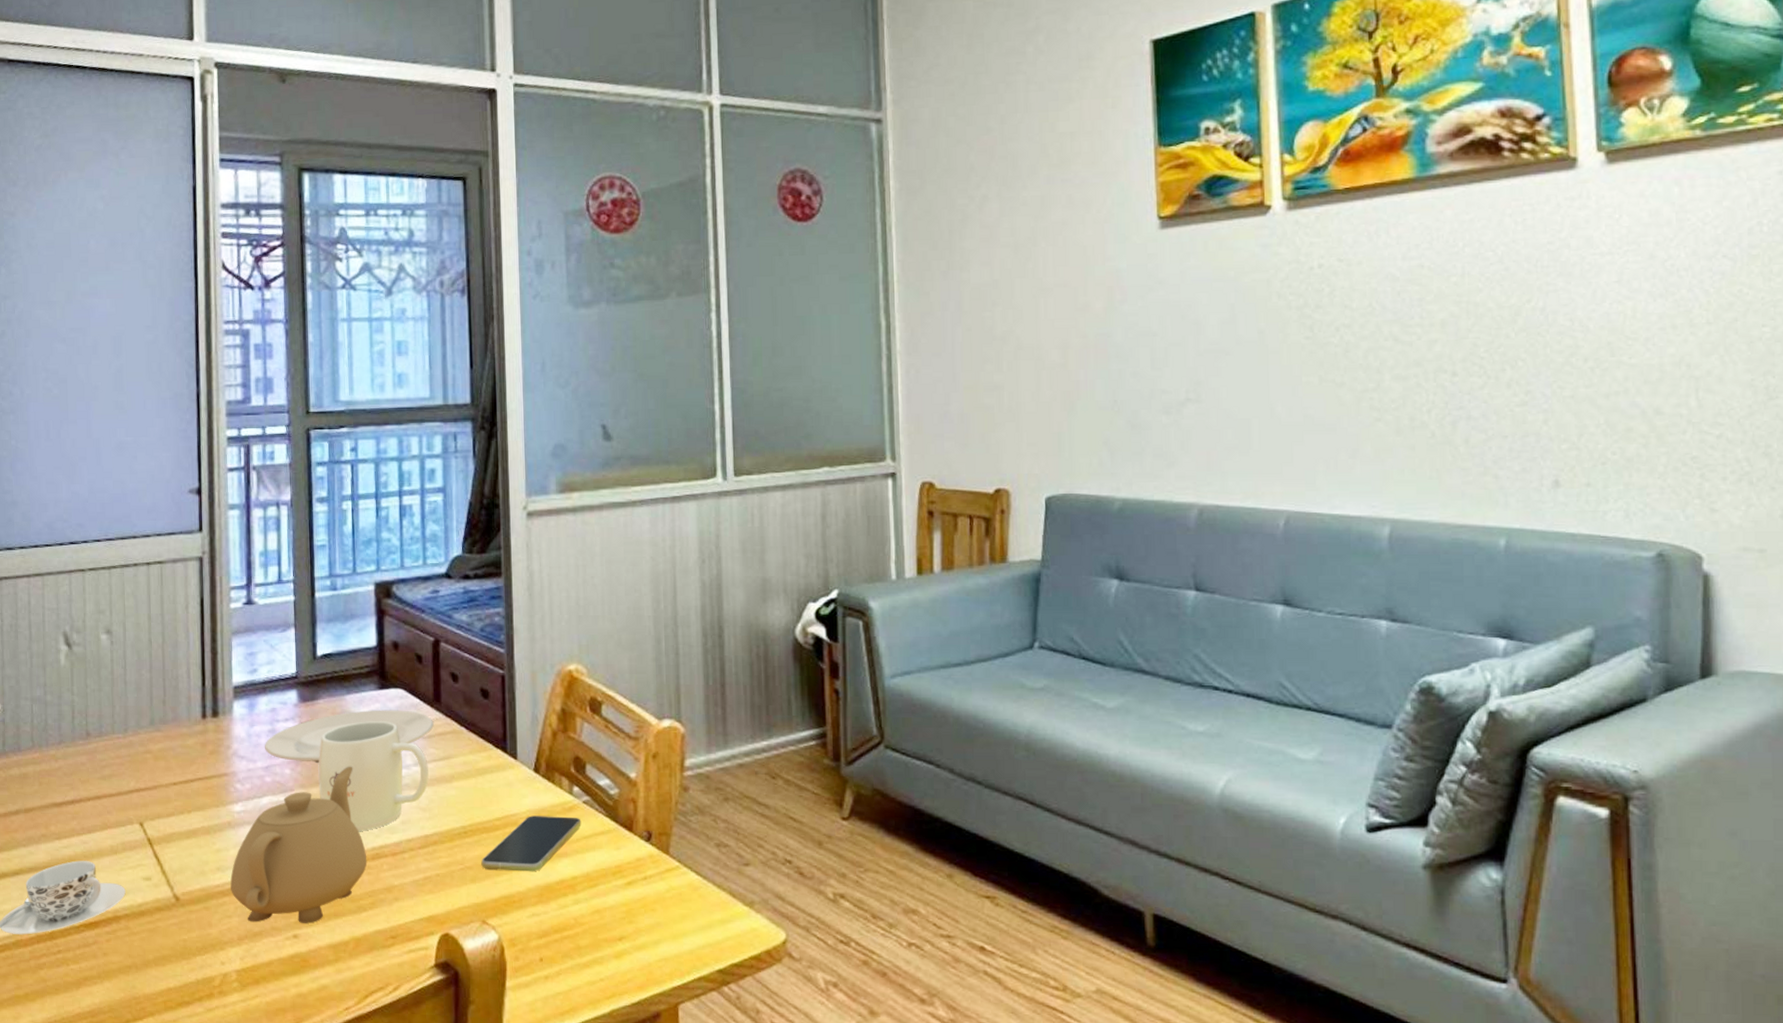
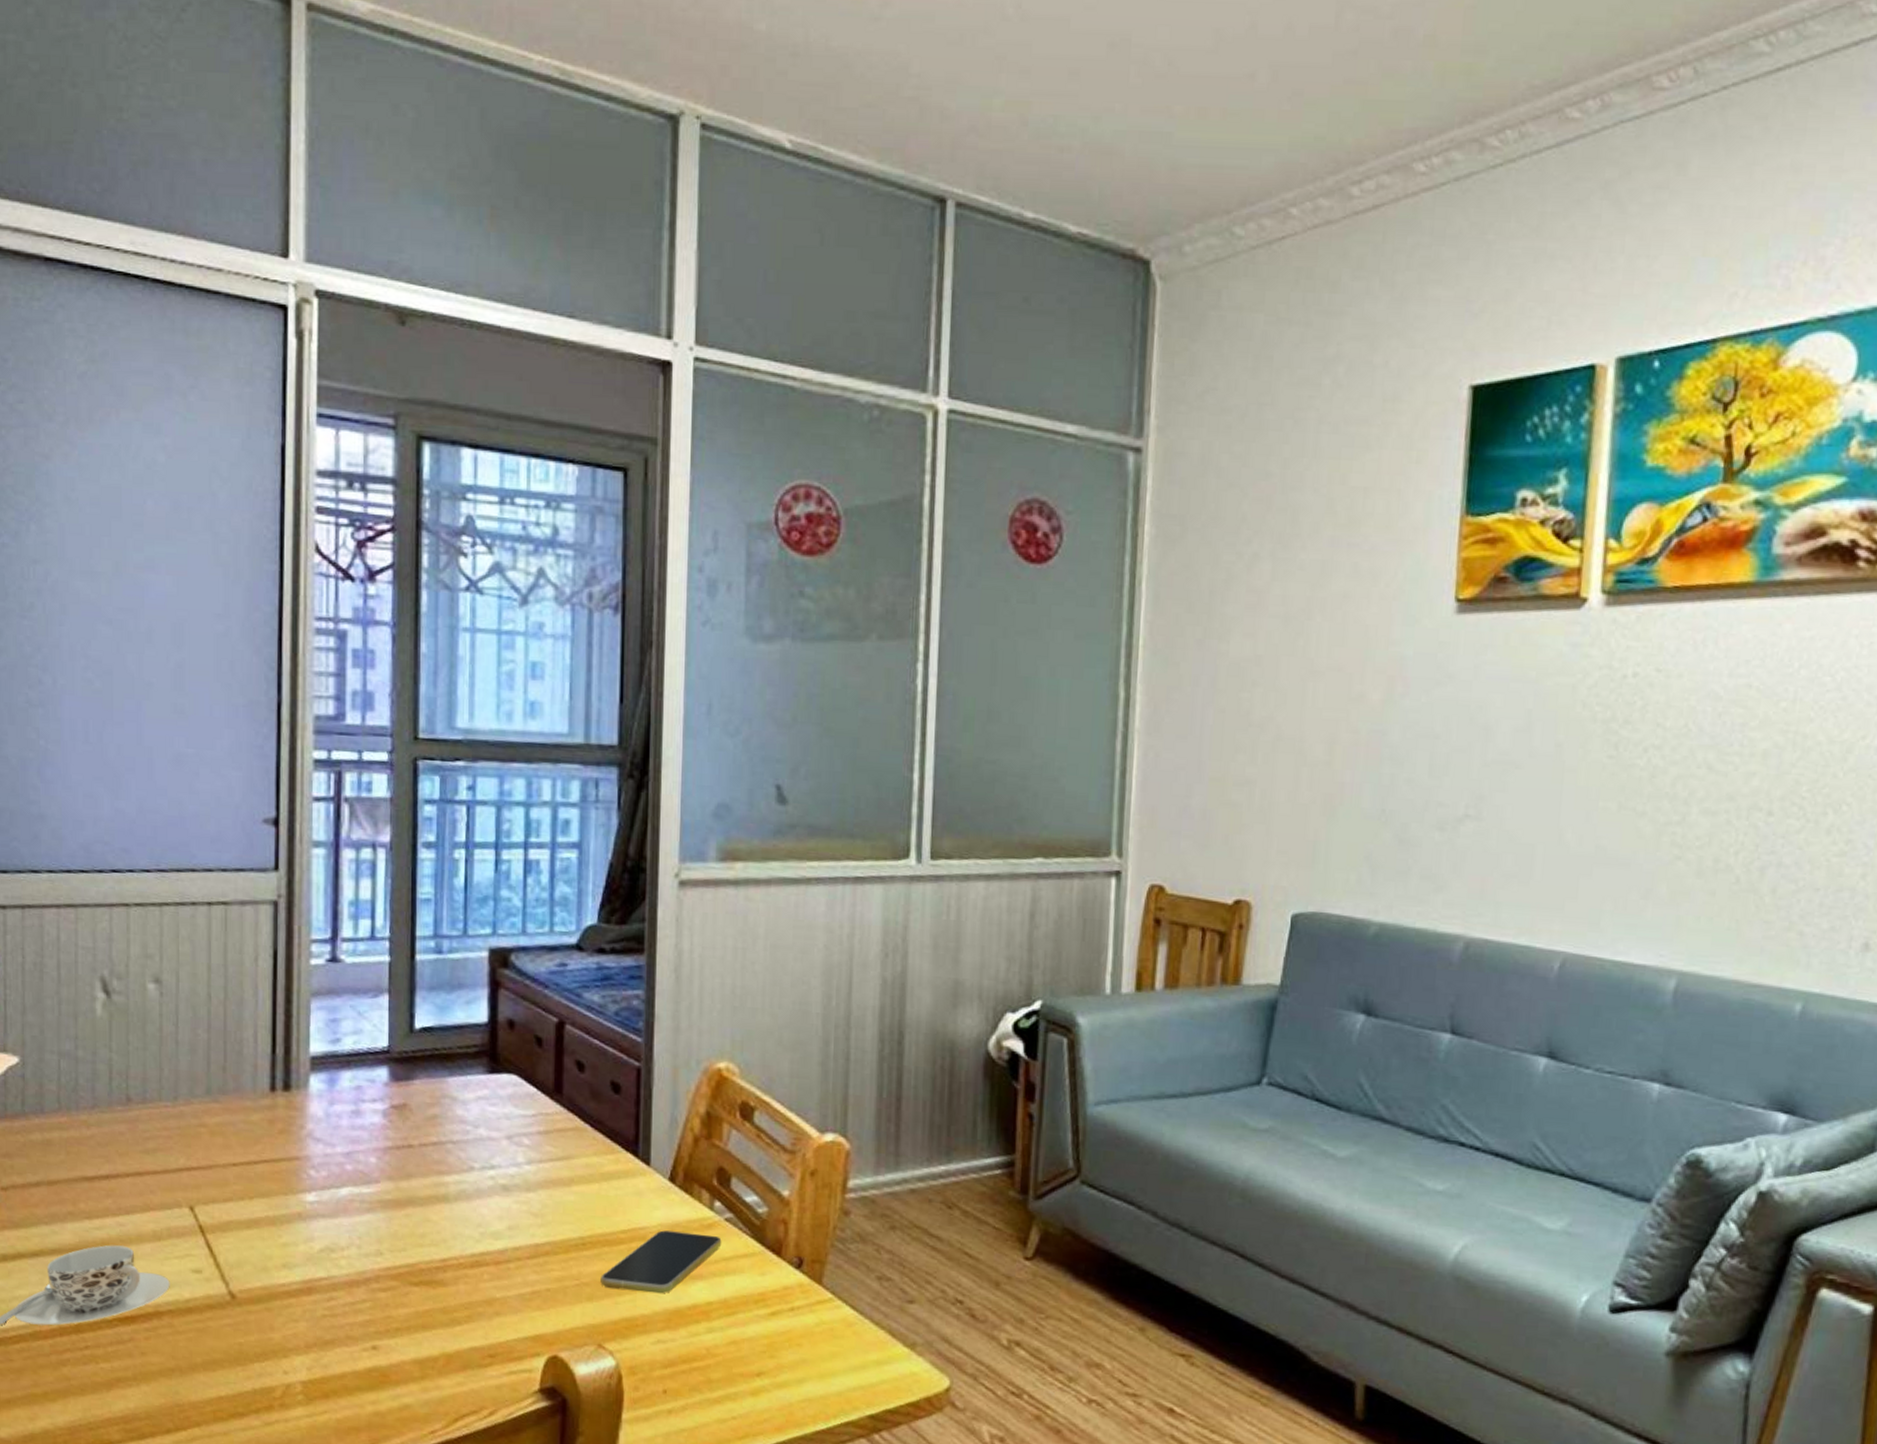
teapot: present [230,766,368,923] -> none [298,1159,465,1335]
plate: present [264,709,434,764] -> none [345,1096,552,1154]
mug: present [318,721,429,831] -> none [410,1109,543,1235]

